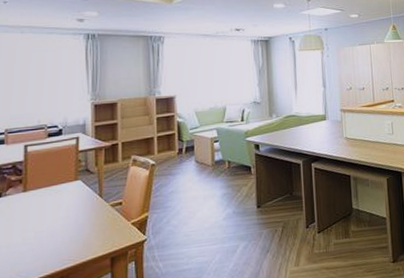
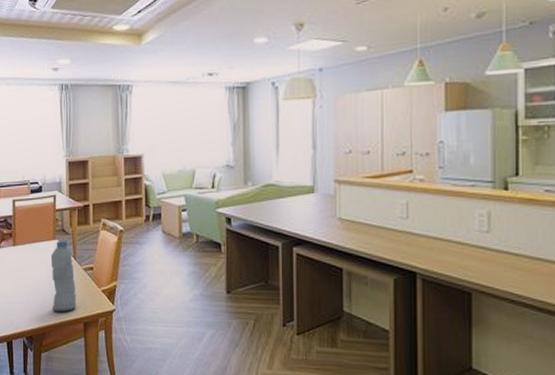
water bottle: none [71,181,103,252] -> present [50,241,77,311]

